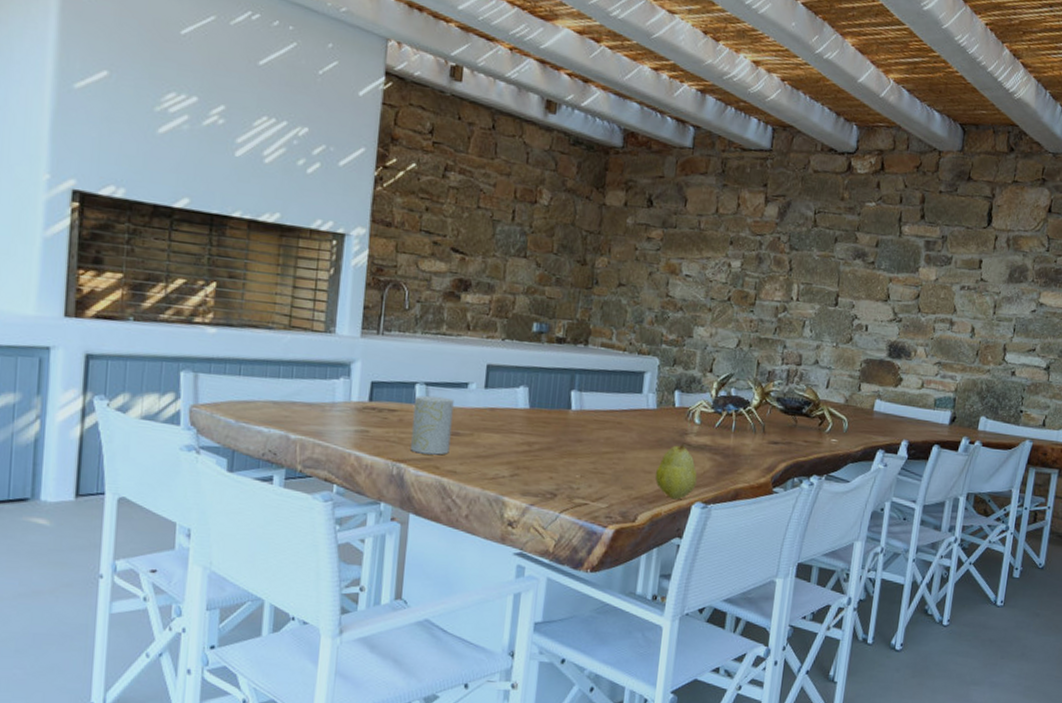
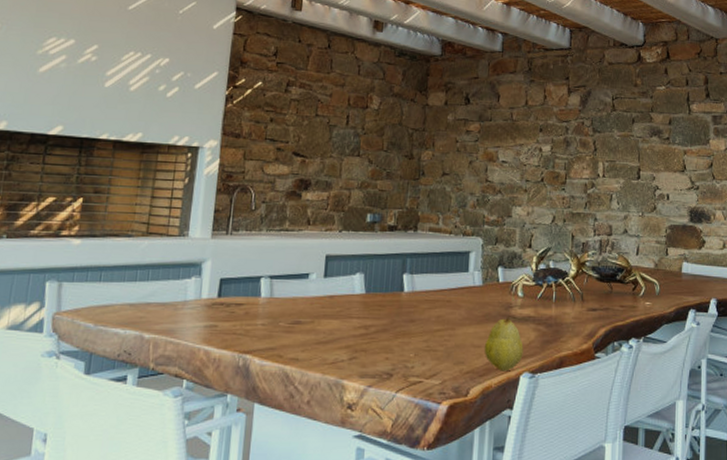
cup: present [411,395,454,455] -> none [256,288,296,344]

